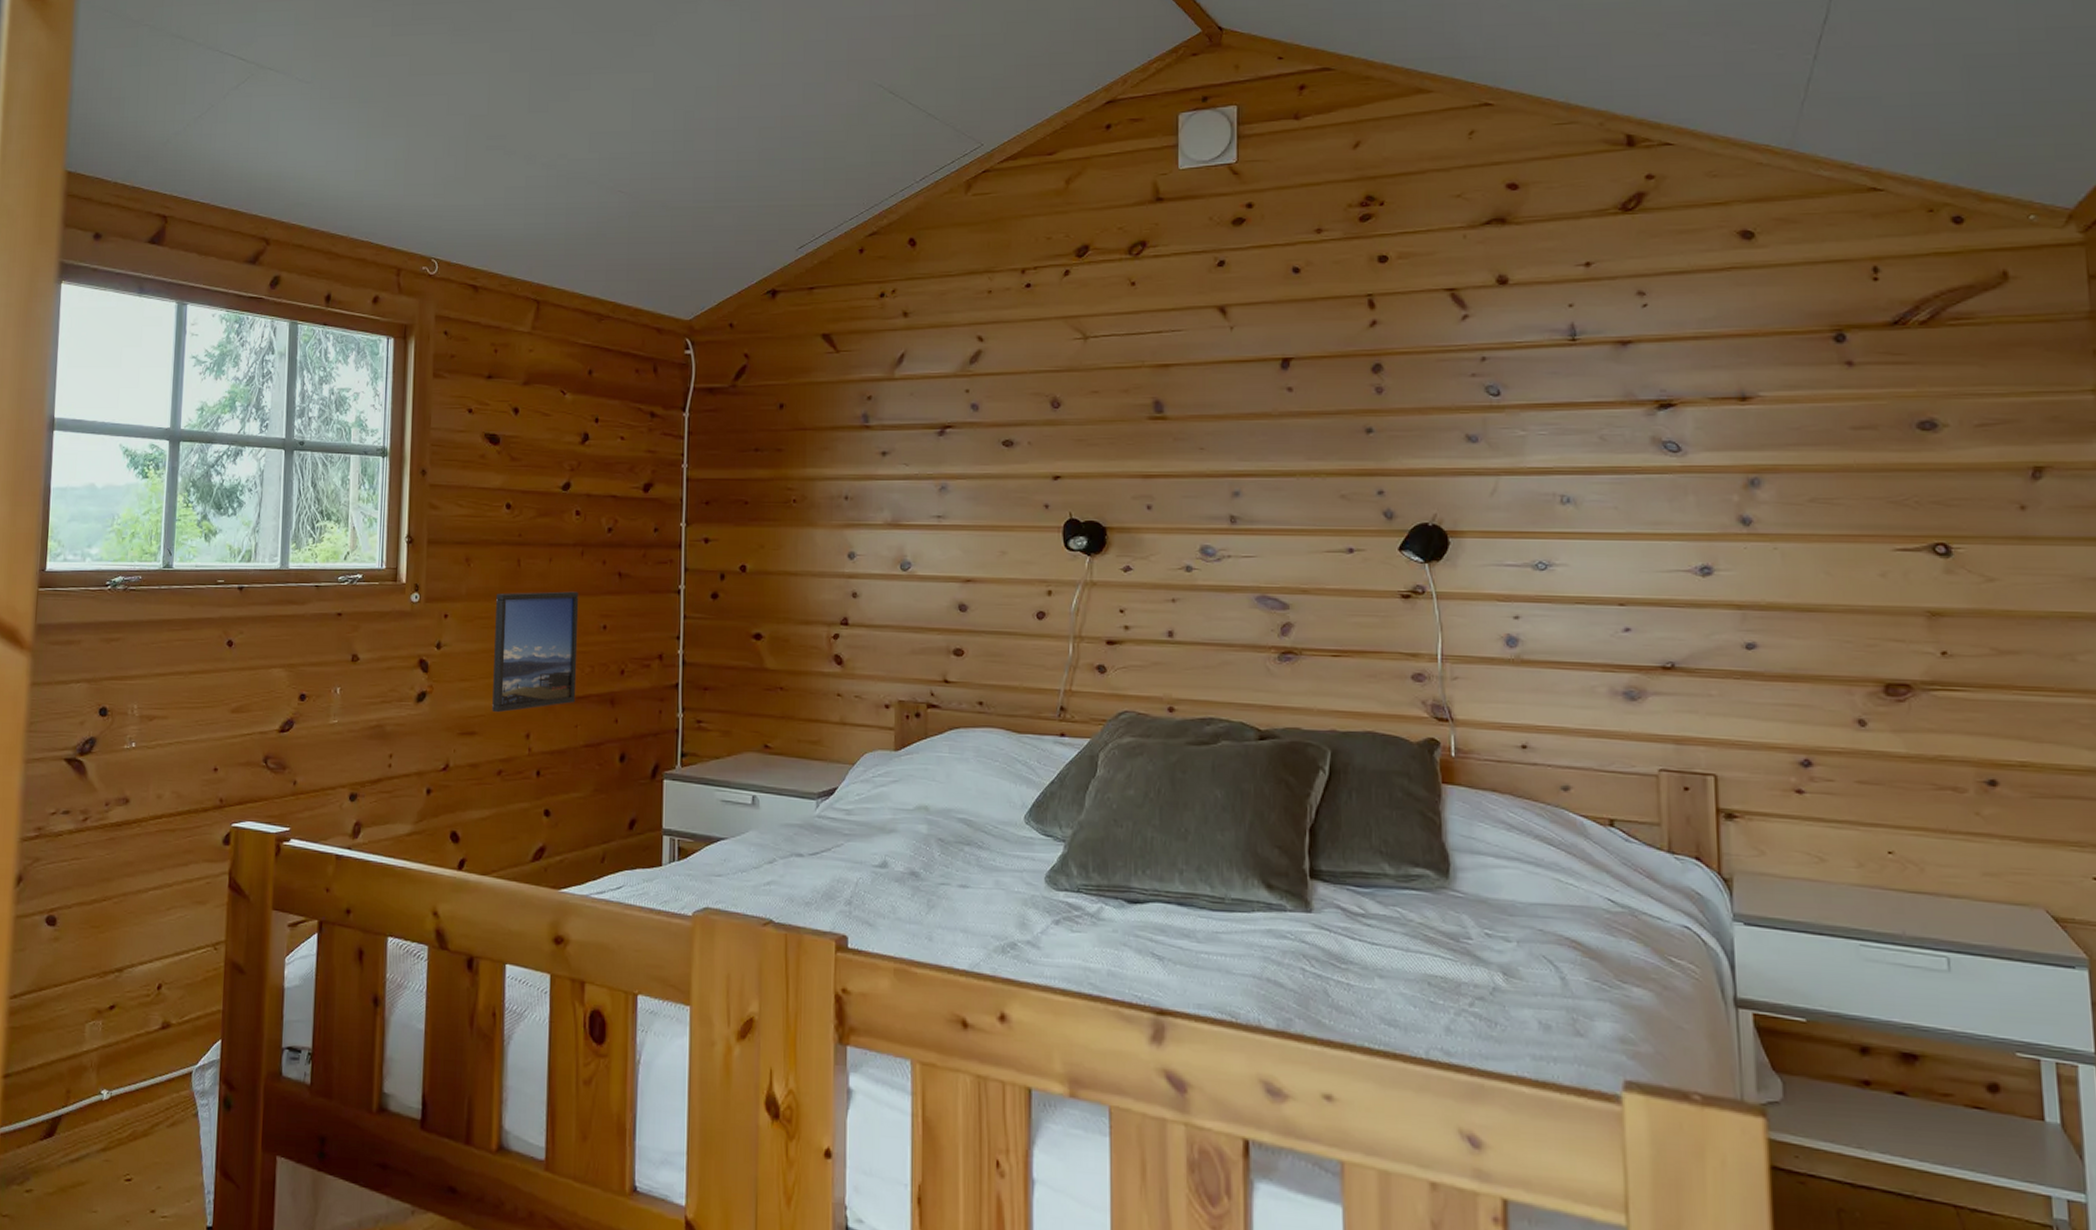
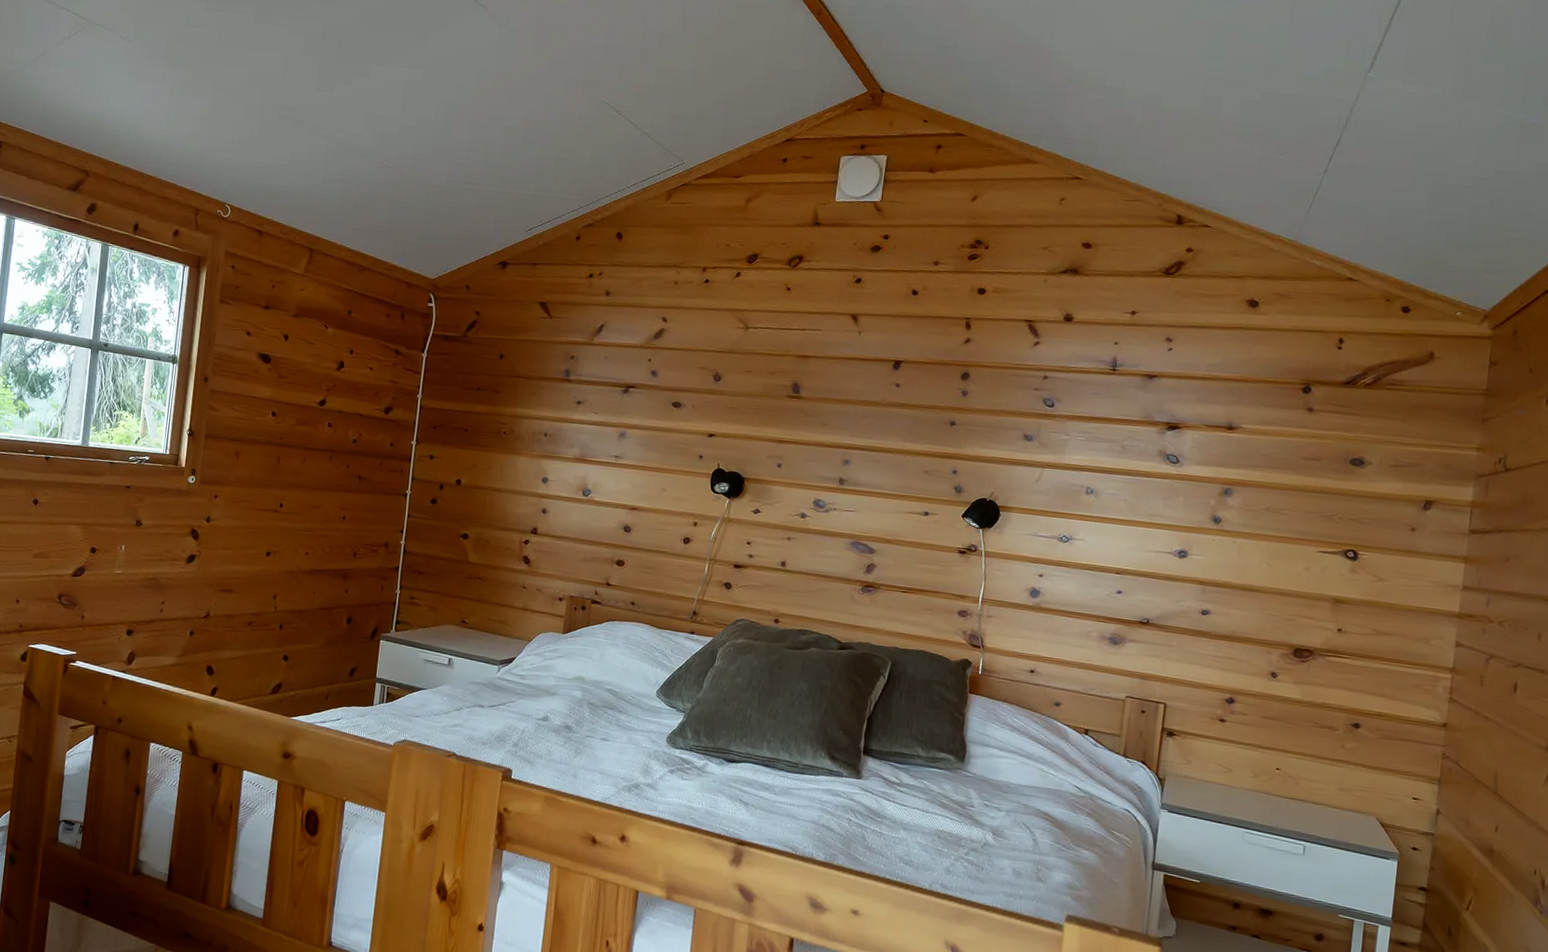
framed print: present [492,591,579,713] -> none [248,483,326,577]

